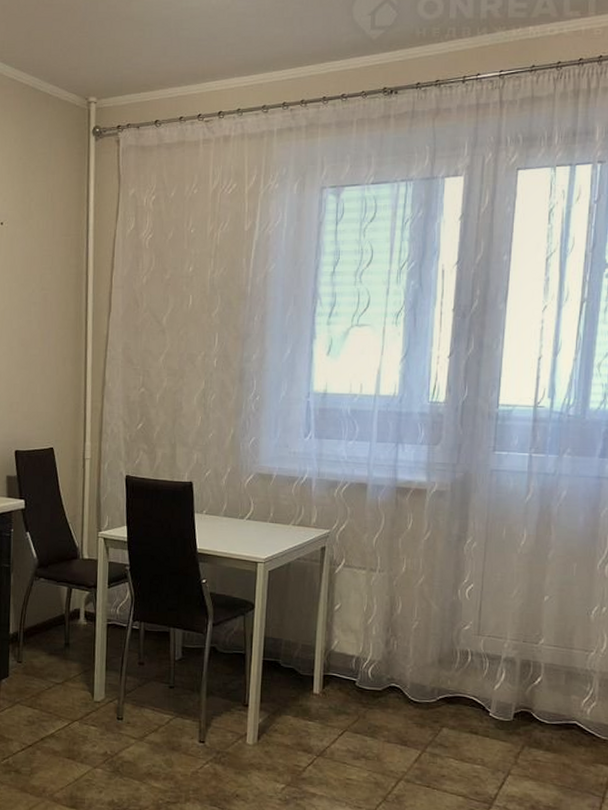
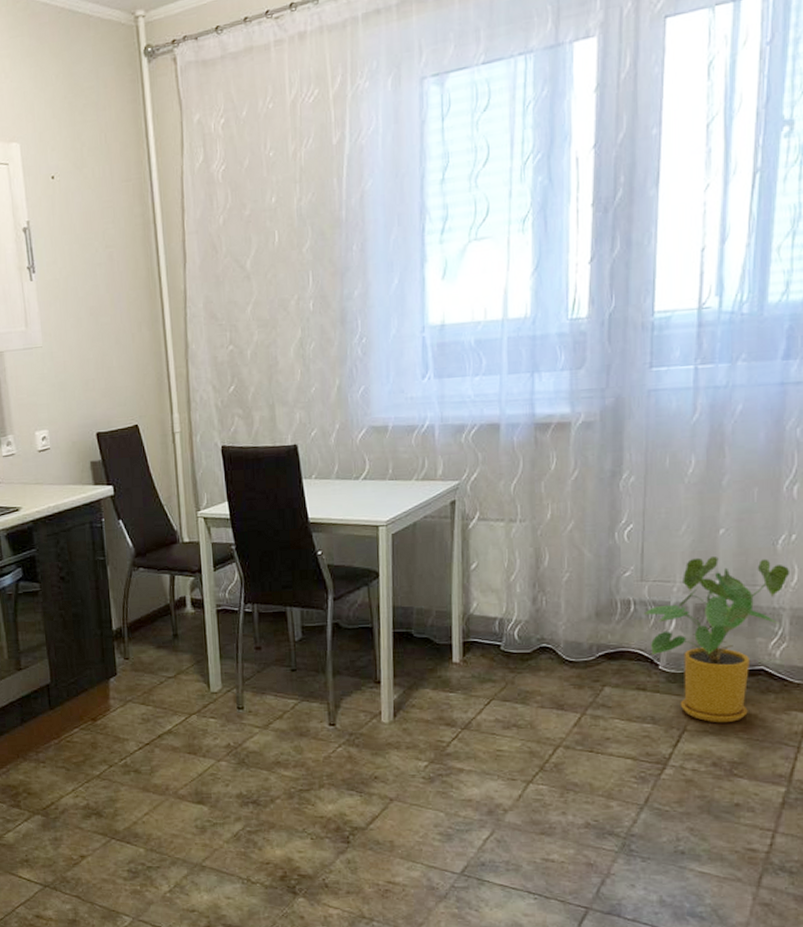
house plant: none [478,619,601,770] -> present [643,557,791,723]

